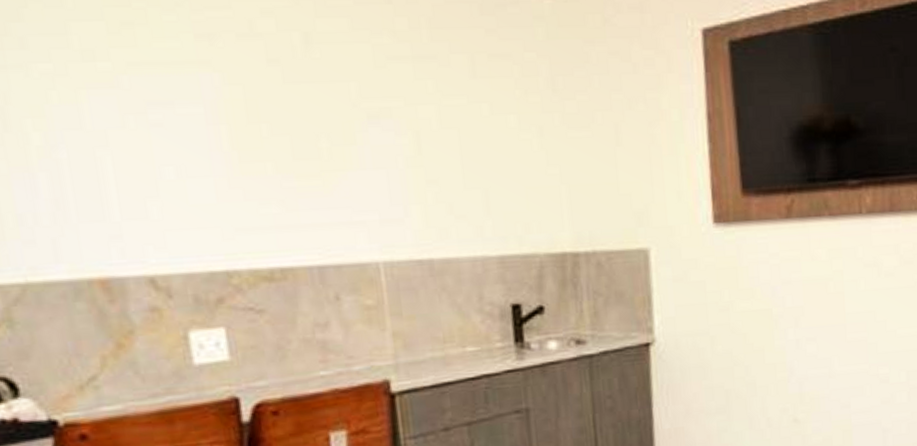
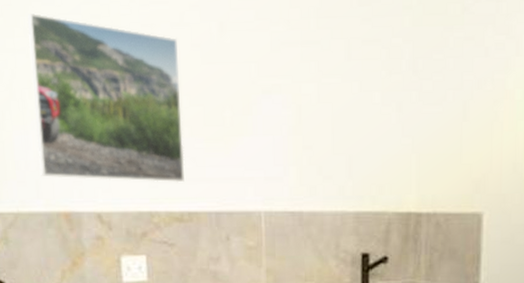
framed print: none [22,17,272,234] -> present [27,12,185,183]

